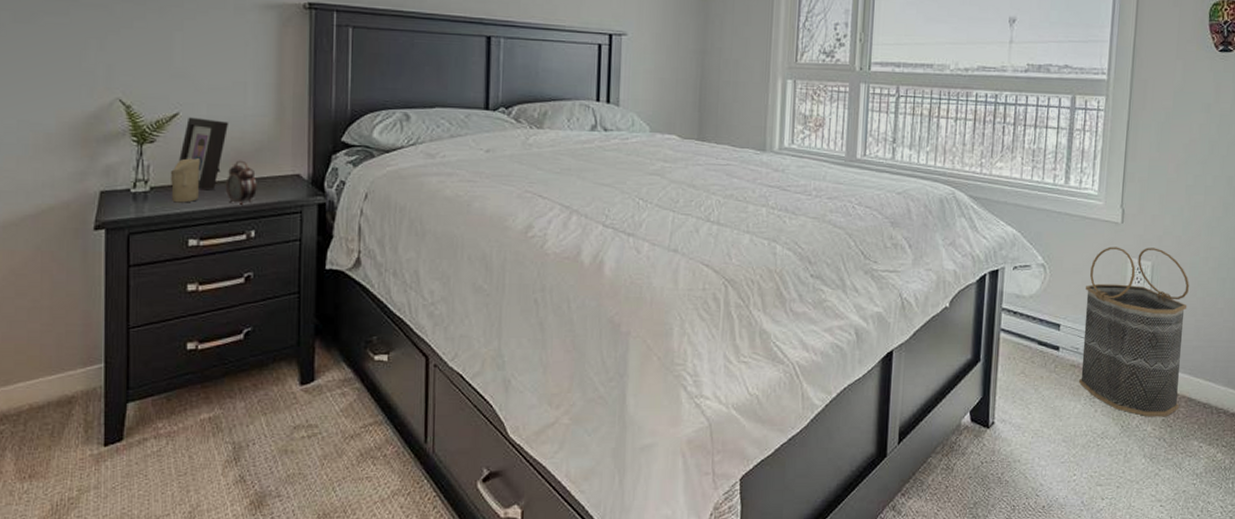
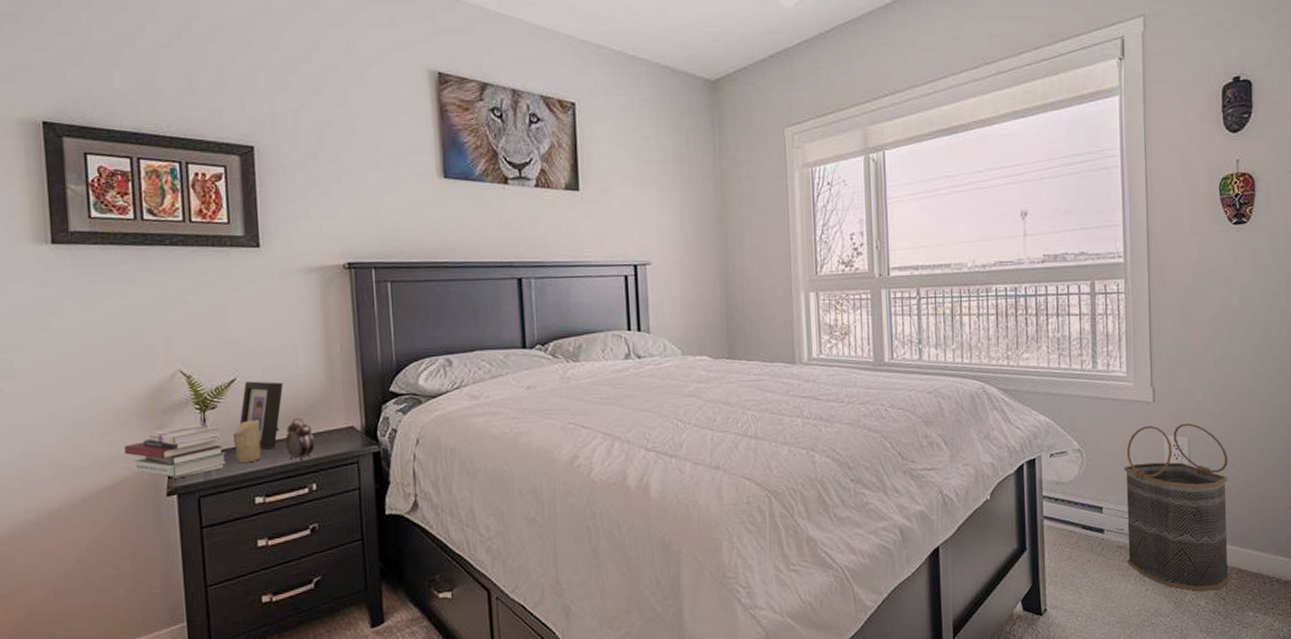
books: none [51,156,162,213] -> present [123,423,227,479]

